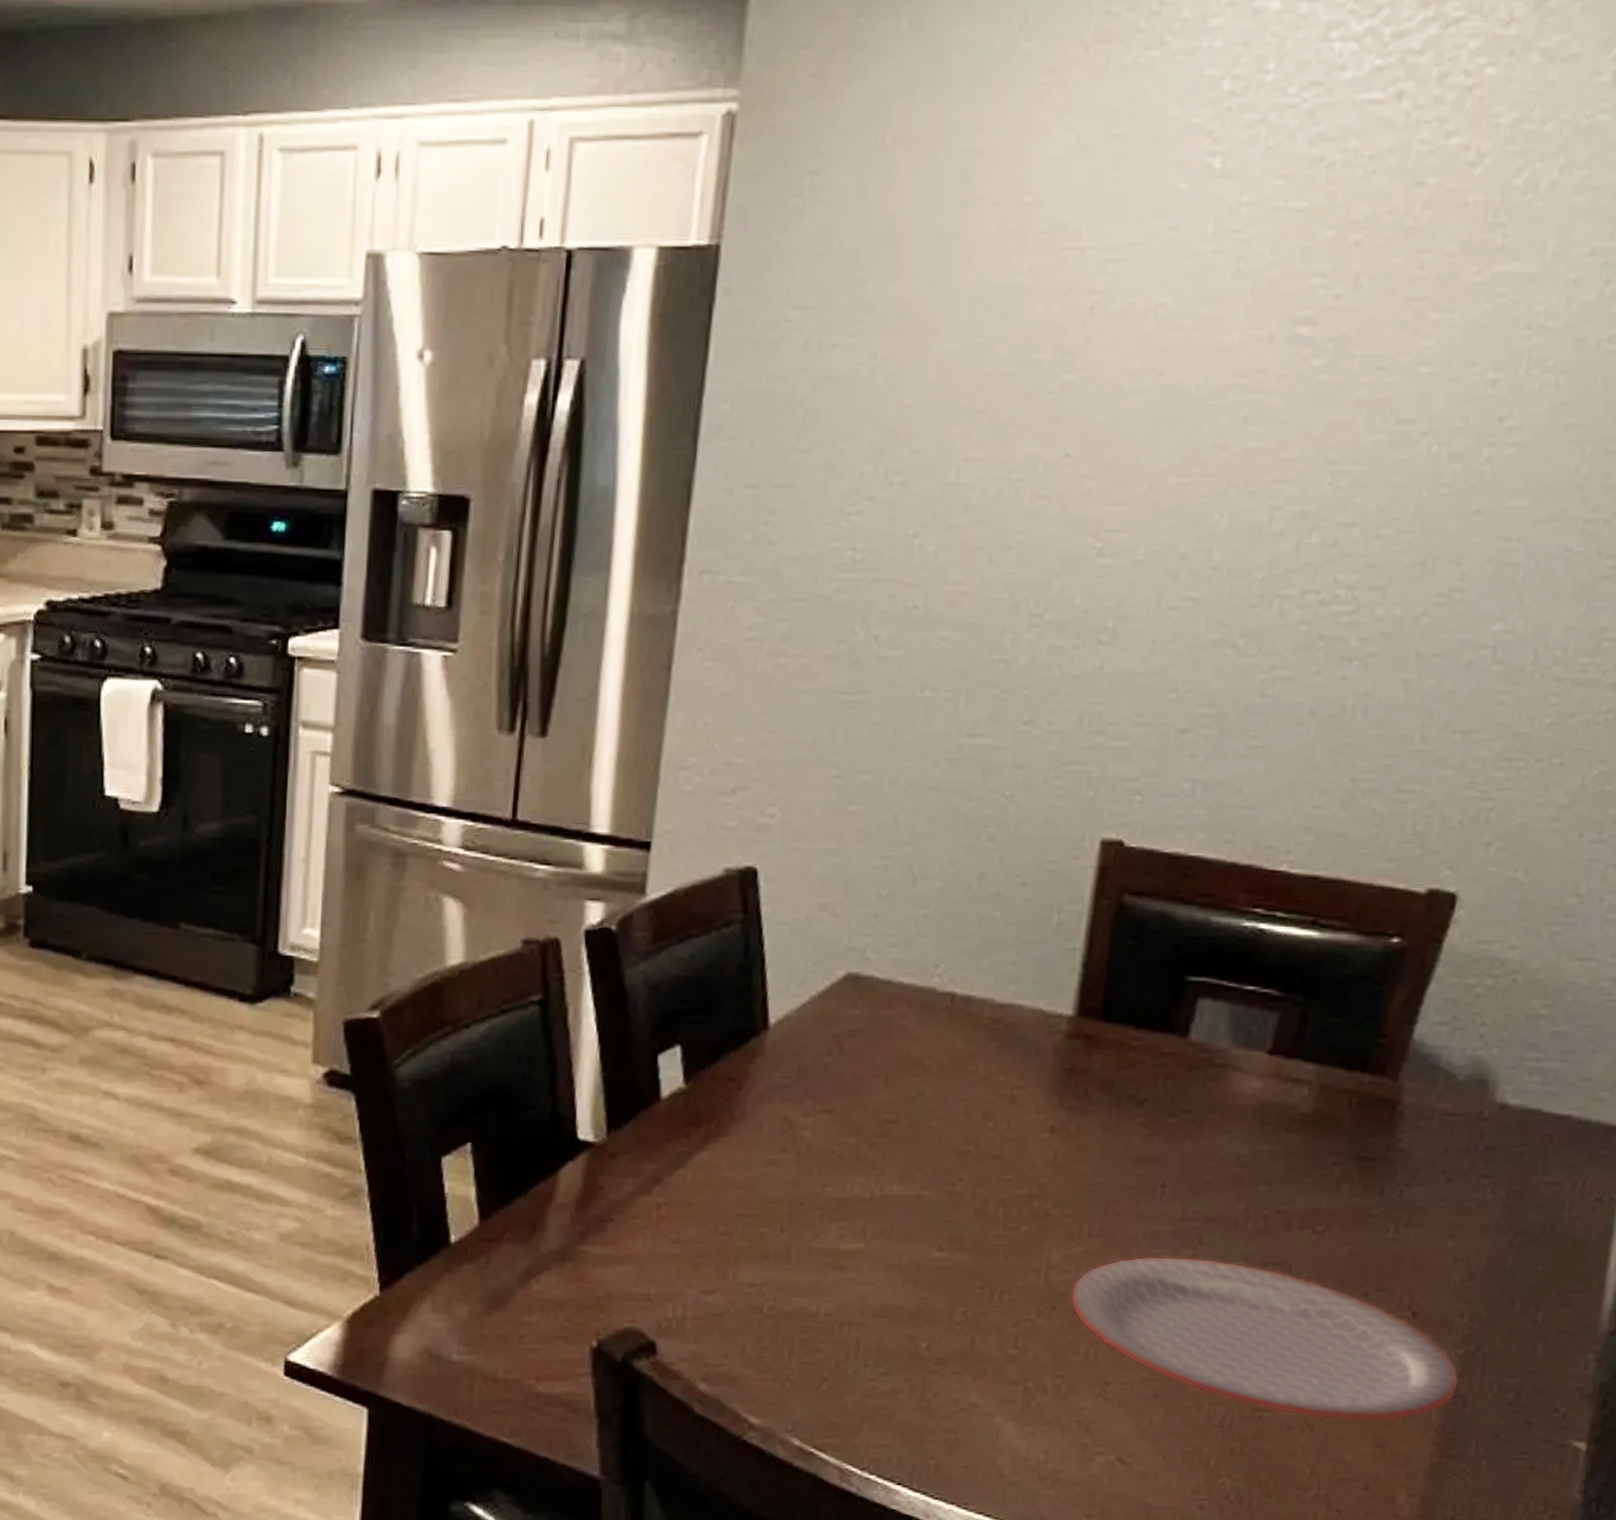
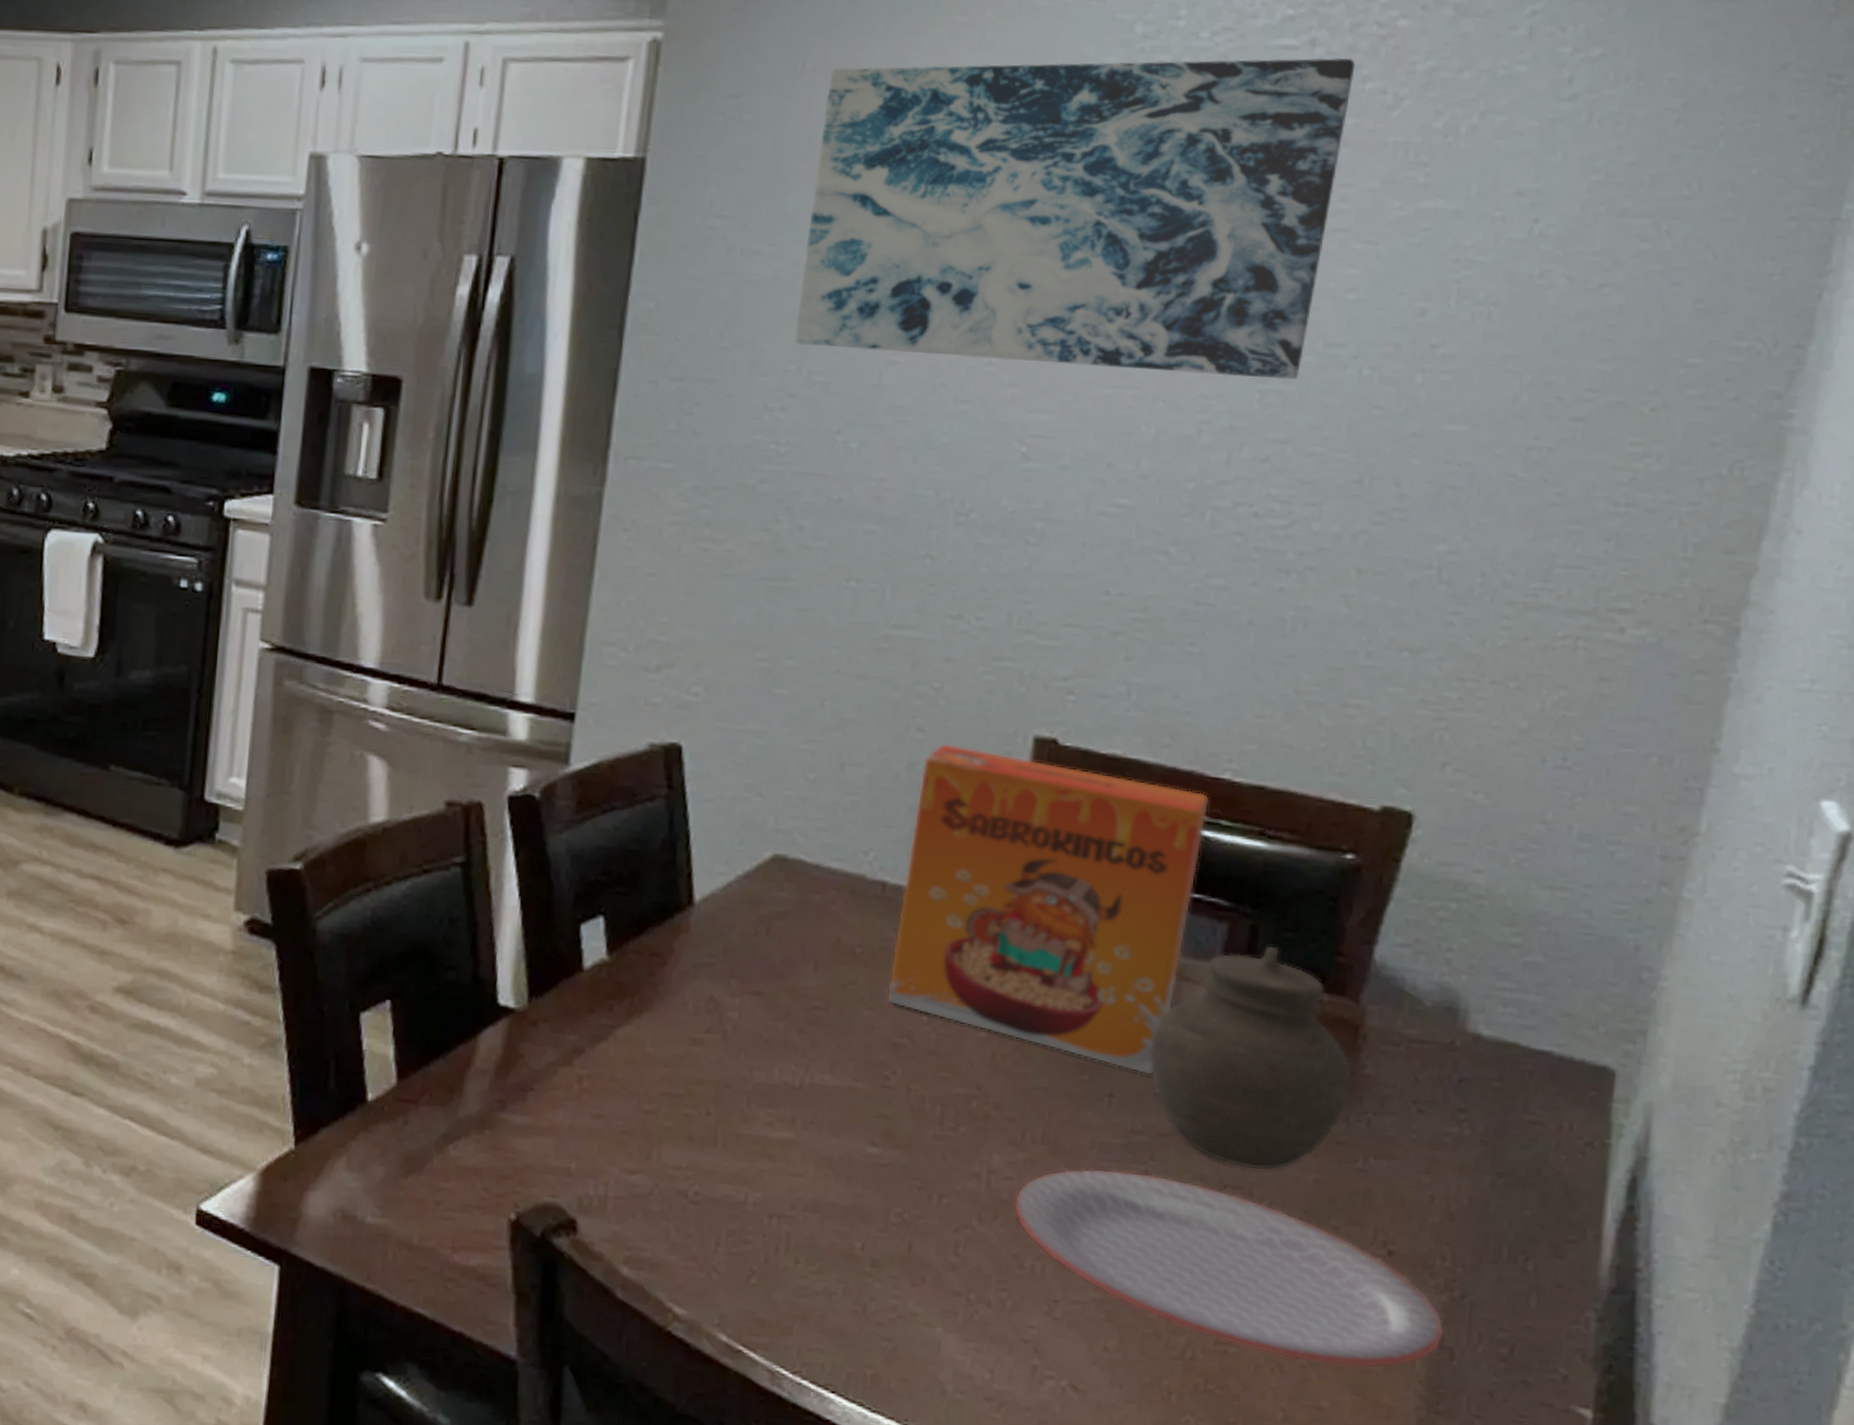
wall art: none [871,111,1441,460] -> present [794,57,1356,380]
cereal box: none [954,851,1267,1164] -> present [886,743,1210,1075]
jar: none [1201,1032,1389,1246] -> present [1150,945,1353,1171]

